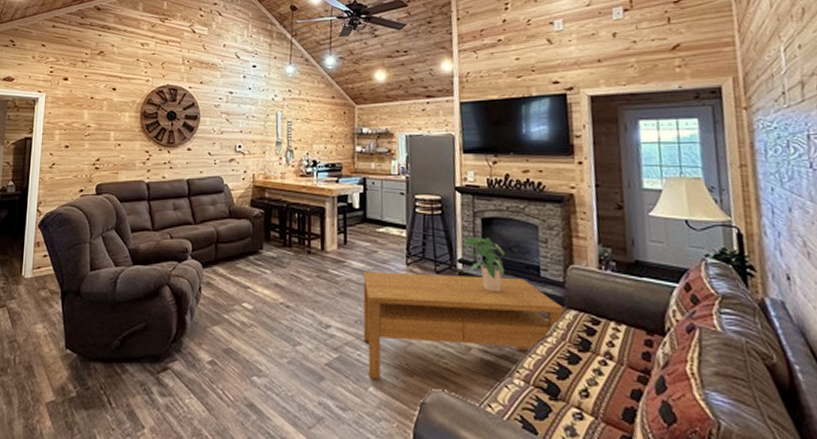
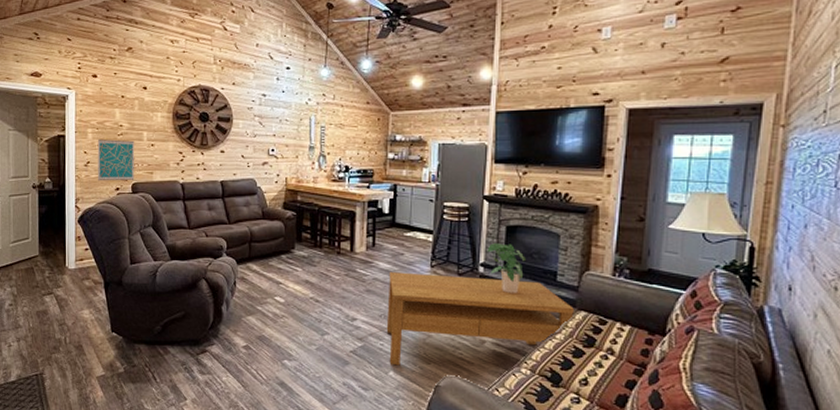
wall art: none [61,139,102,183] -> present [97,138,135,181]

